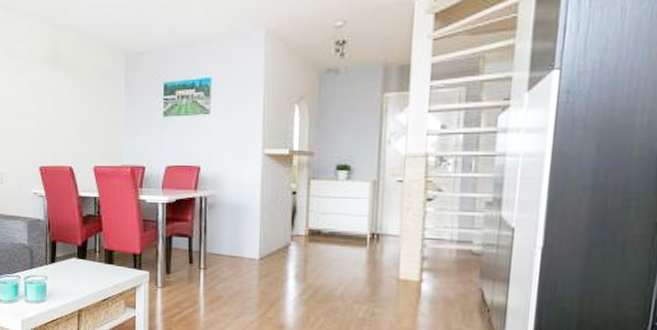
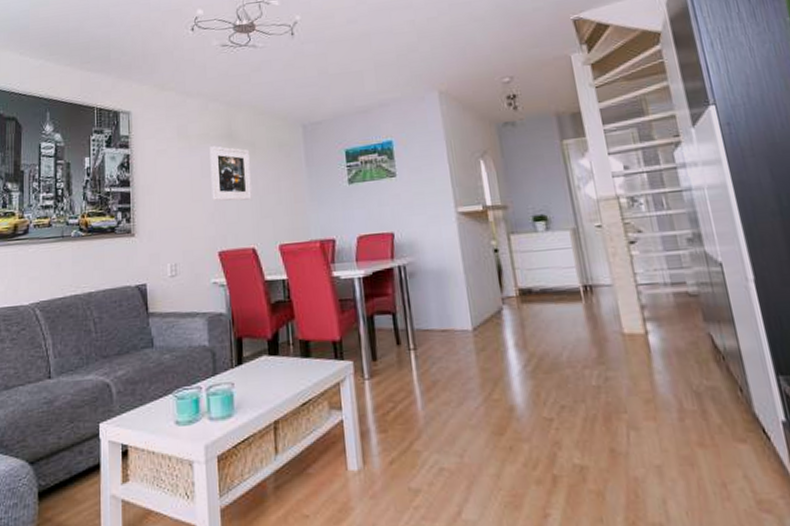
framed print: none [35,68,72,124] -> present [209,146,252,201]

